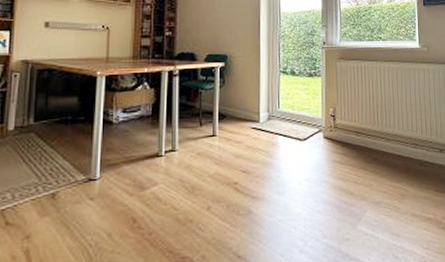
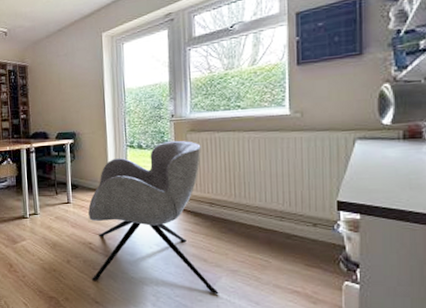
armchair: none [235,67,364,231] -> present [88,140,219,295]

